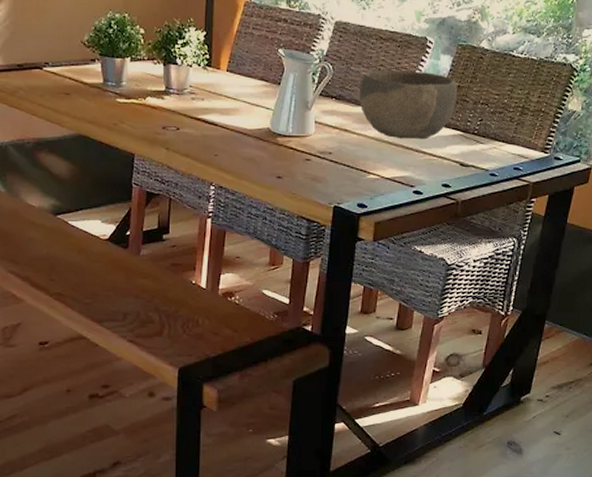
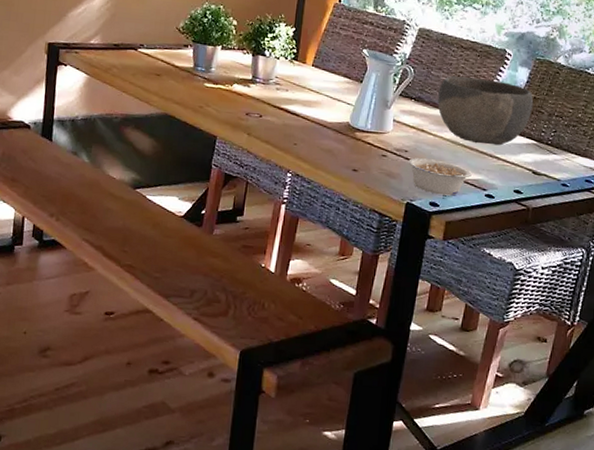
legume: none [333,159,398,195] -> present [408,158,472,196]

